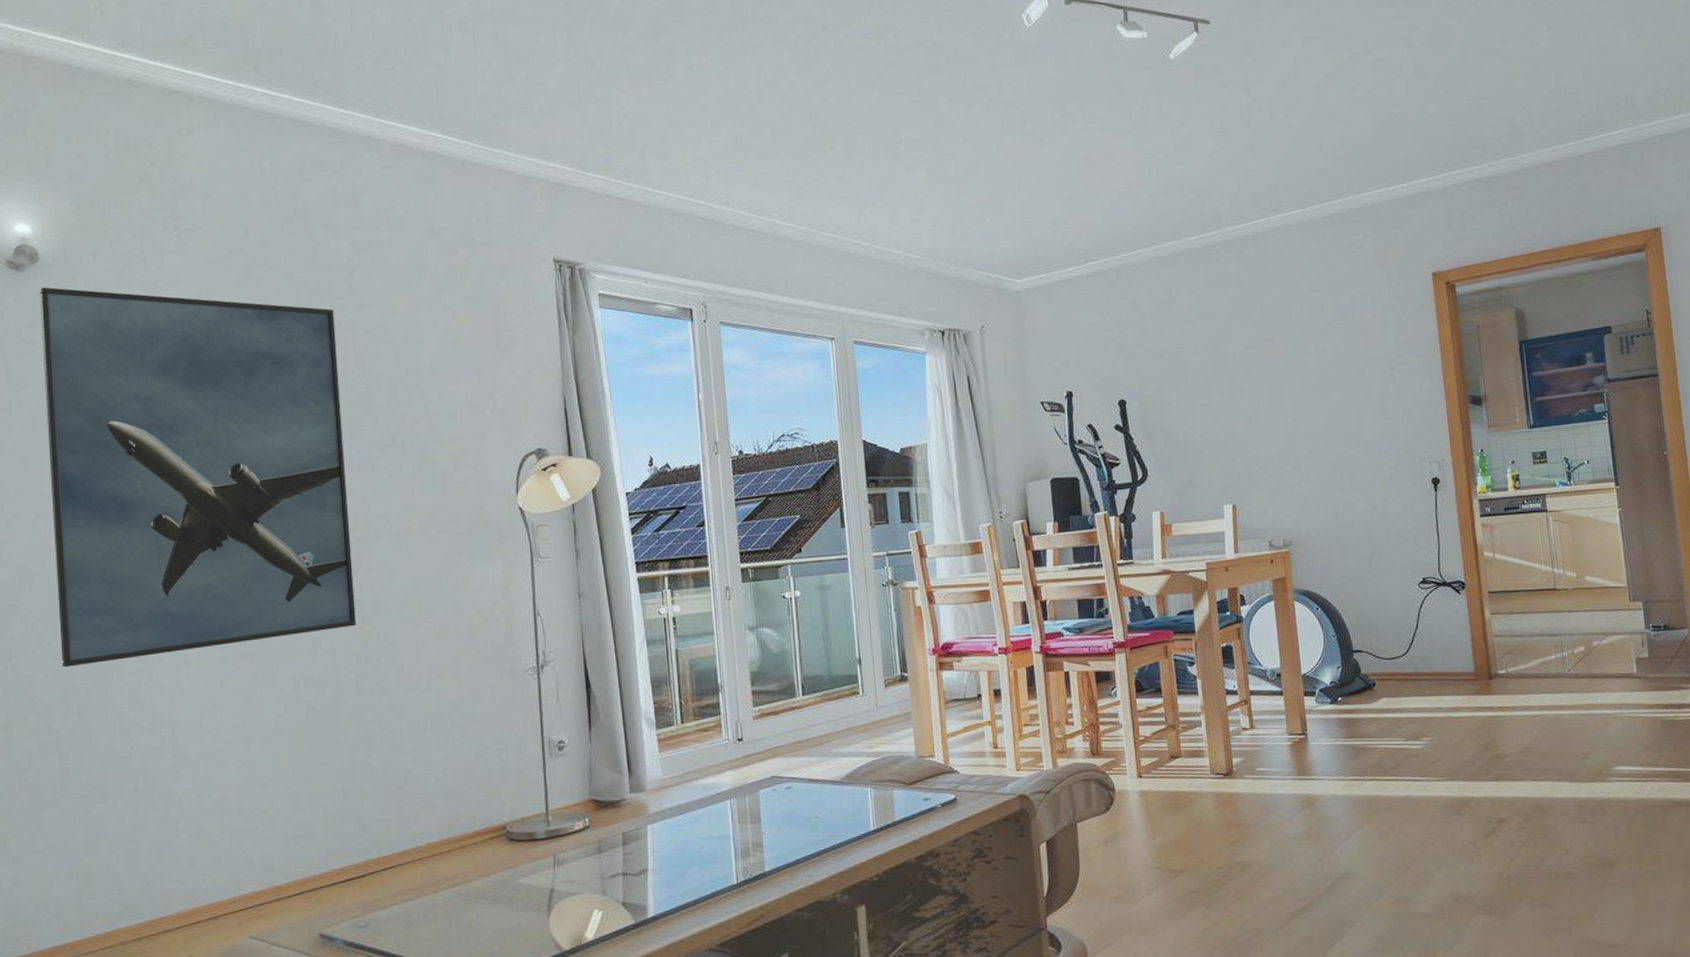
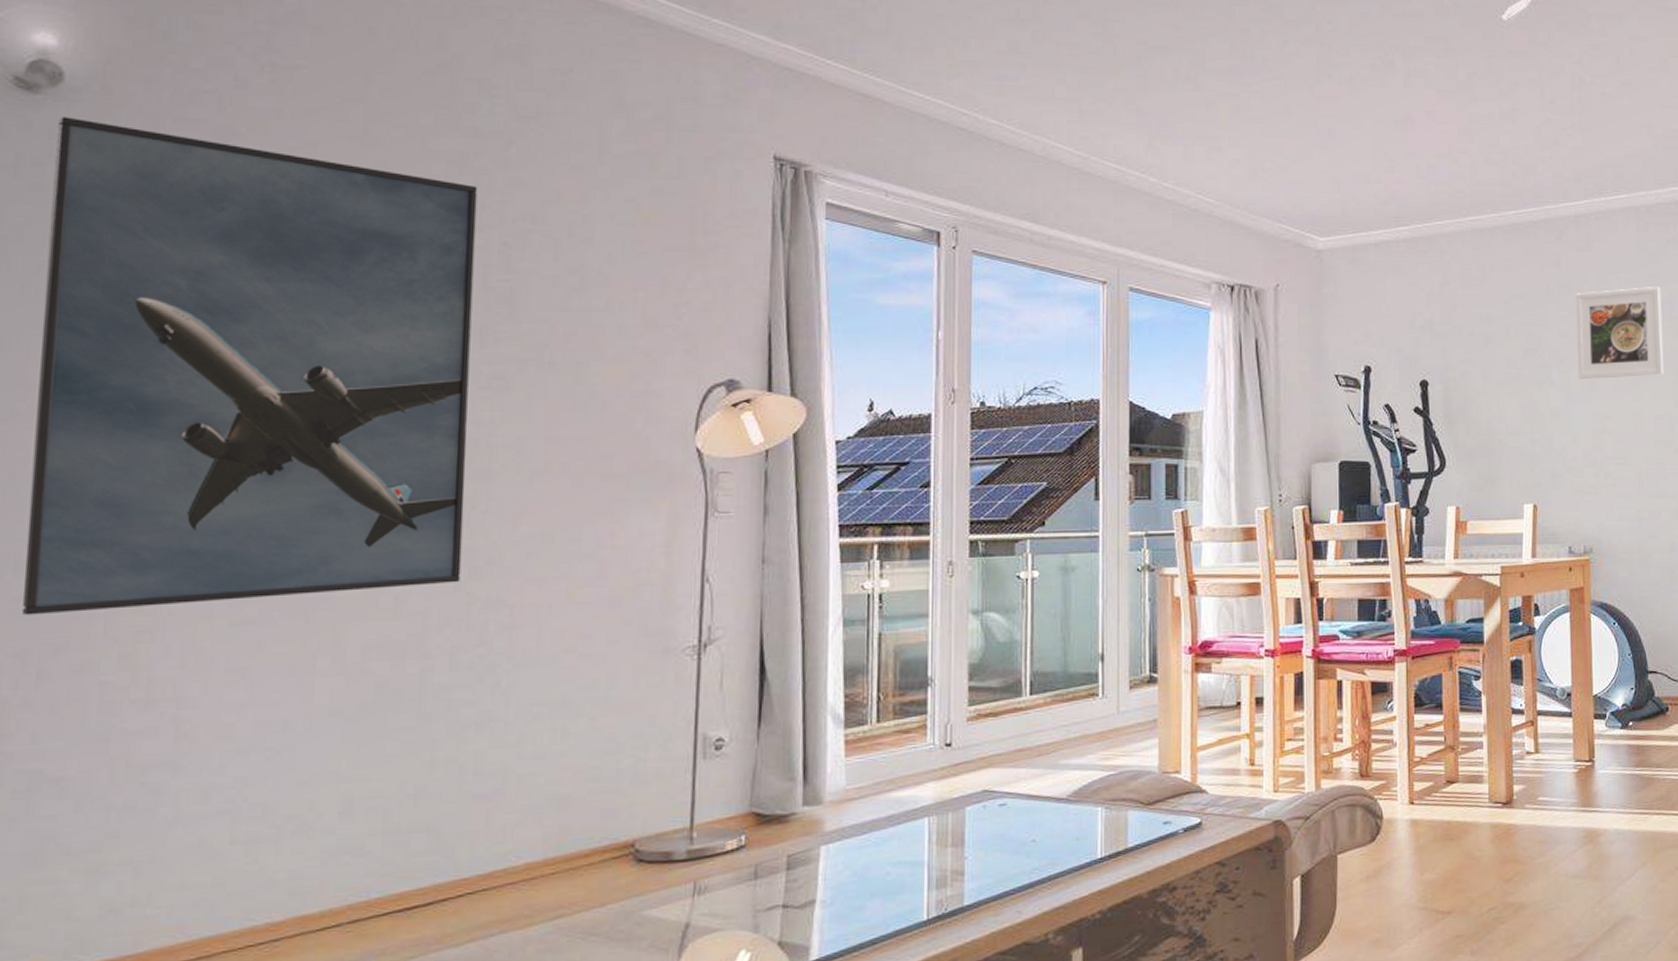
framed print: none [1258,293,1349,386] -> present [1575,287,1664,379]

